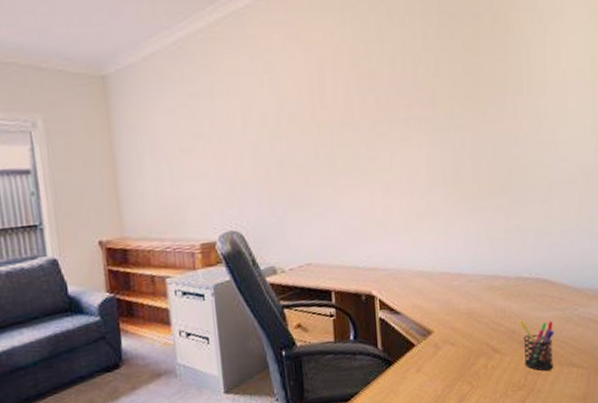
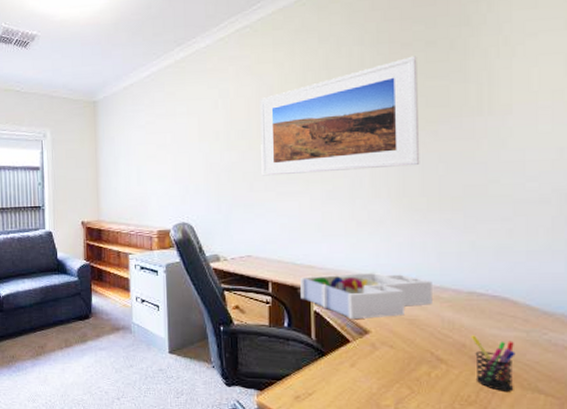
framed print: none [310,29,471,169] -> present [260,56,420,176]
desk organizer: none [364,266,487,322] -> present [300,272,432,320]

